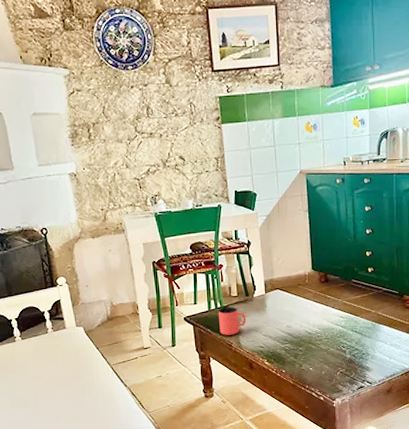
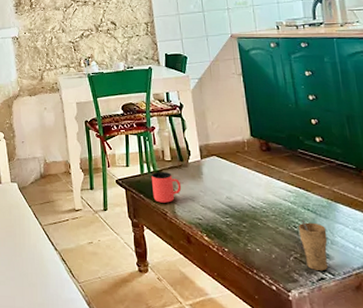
cup: none [346,340,369,381] -> present [298,219,328,271]

